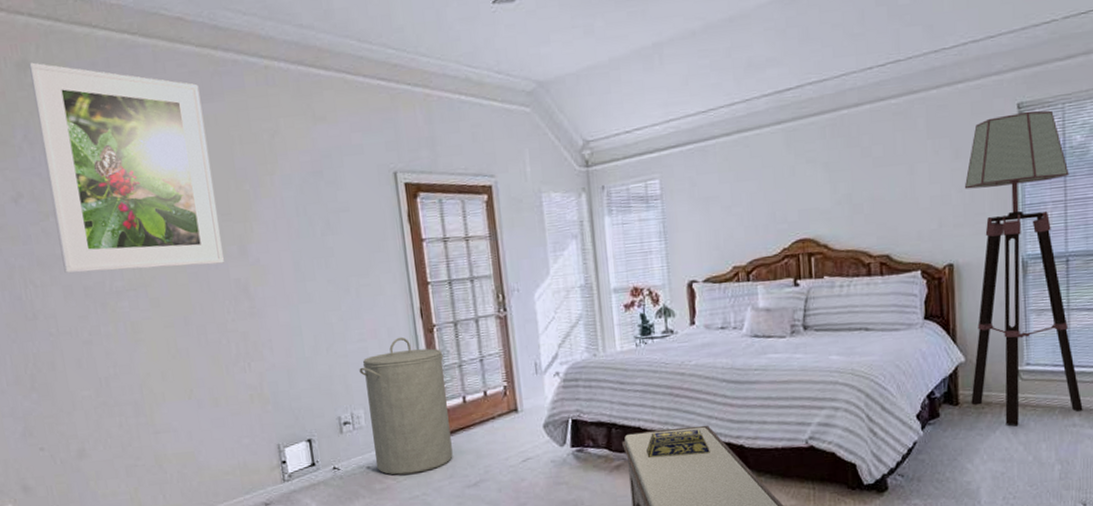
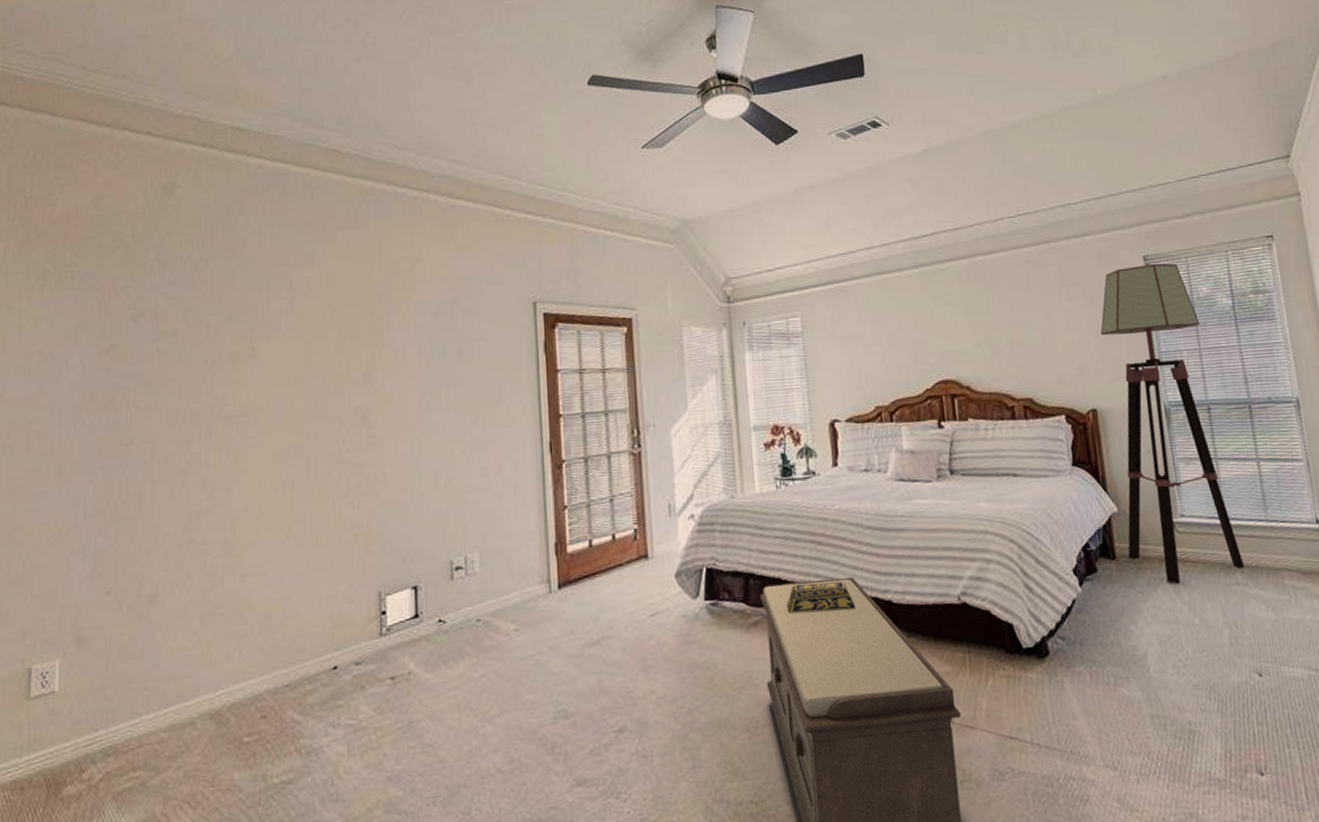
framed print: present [29,62,224,274] -> none [173,185,347,396]
laundry hamper: present [359,336,453,475] -> none [478,472,574,630]

